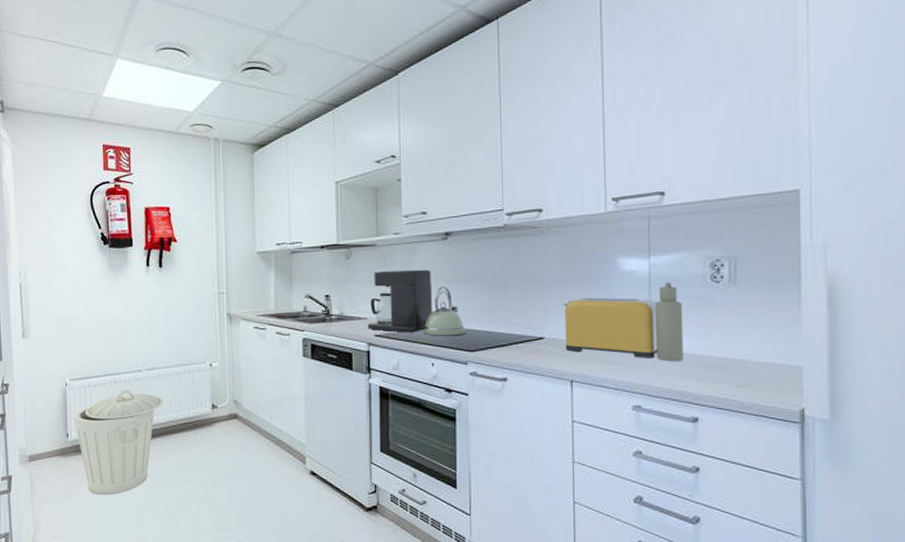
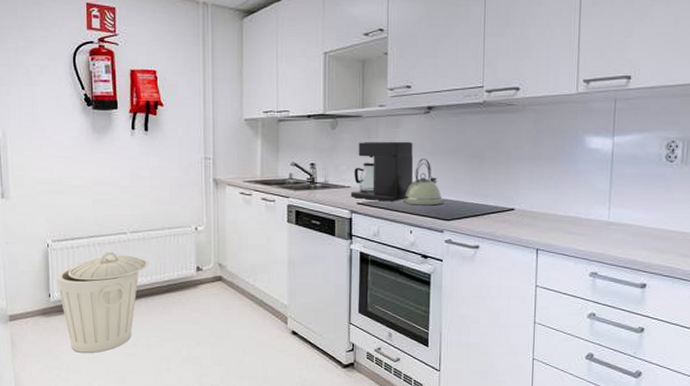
toaster: present [564,297,658,359] -> none [533,172,617,231]
bottle: present [654,282,684,362] -> none [614,160,640,233]

